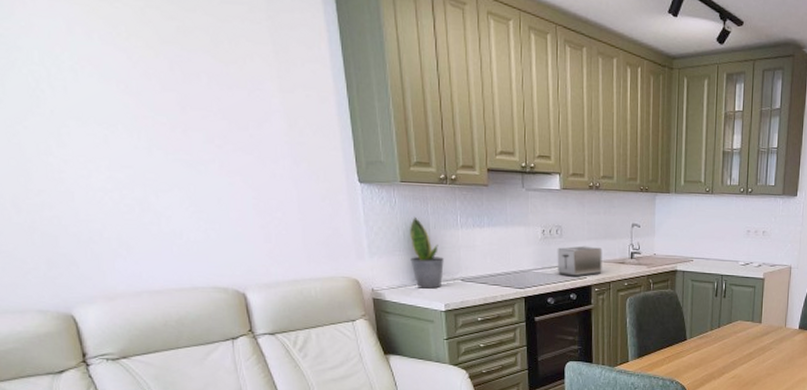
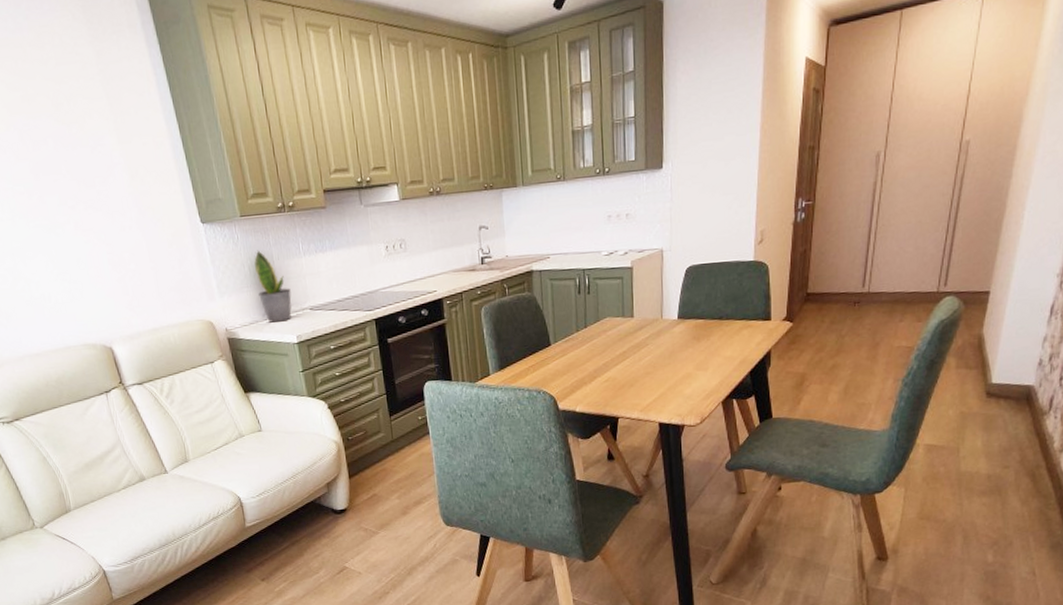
toaster: present [557,245,602,277] -> none [403,256,452,292]

